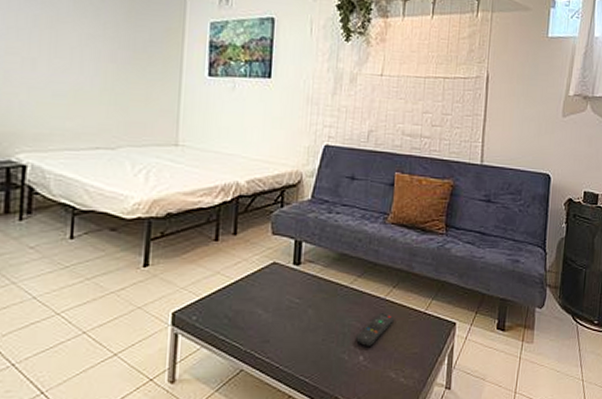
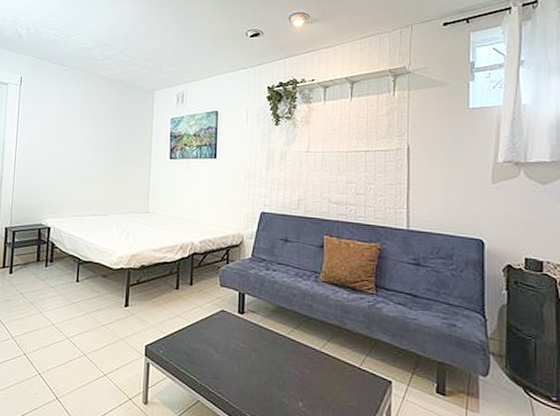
remote control: present [356,312,394,346] -> none [295,363,329,394]

